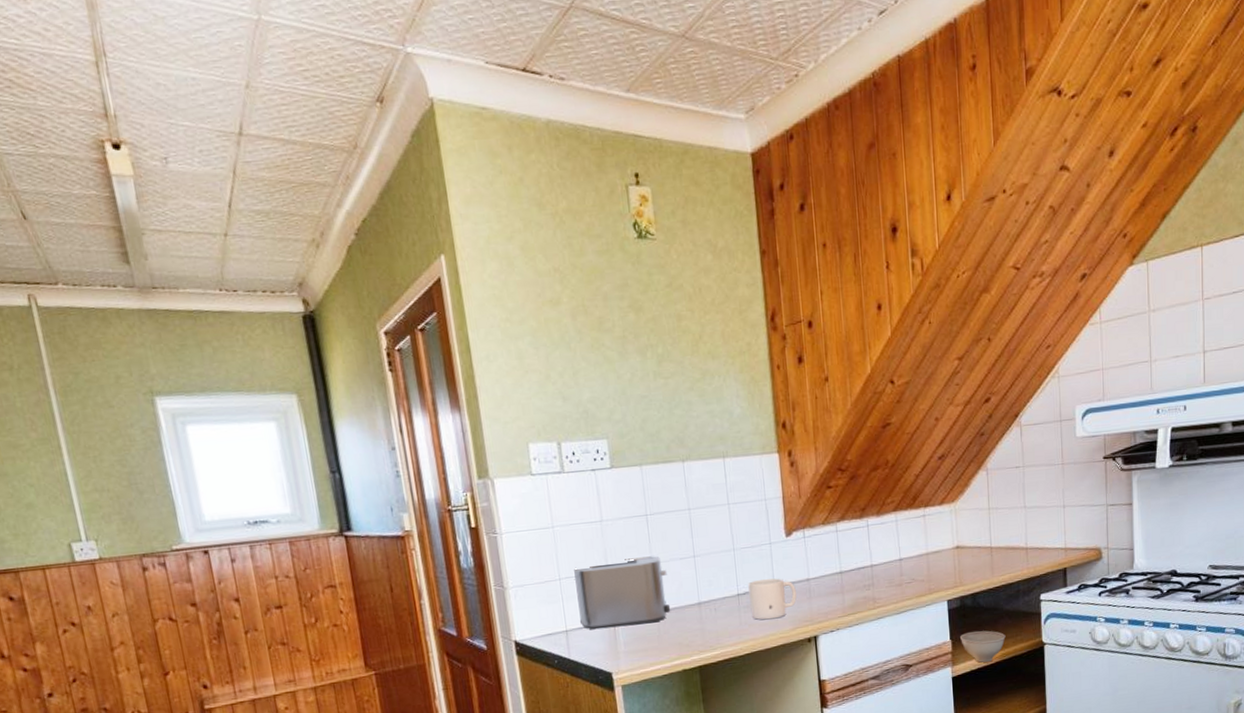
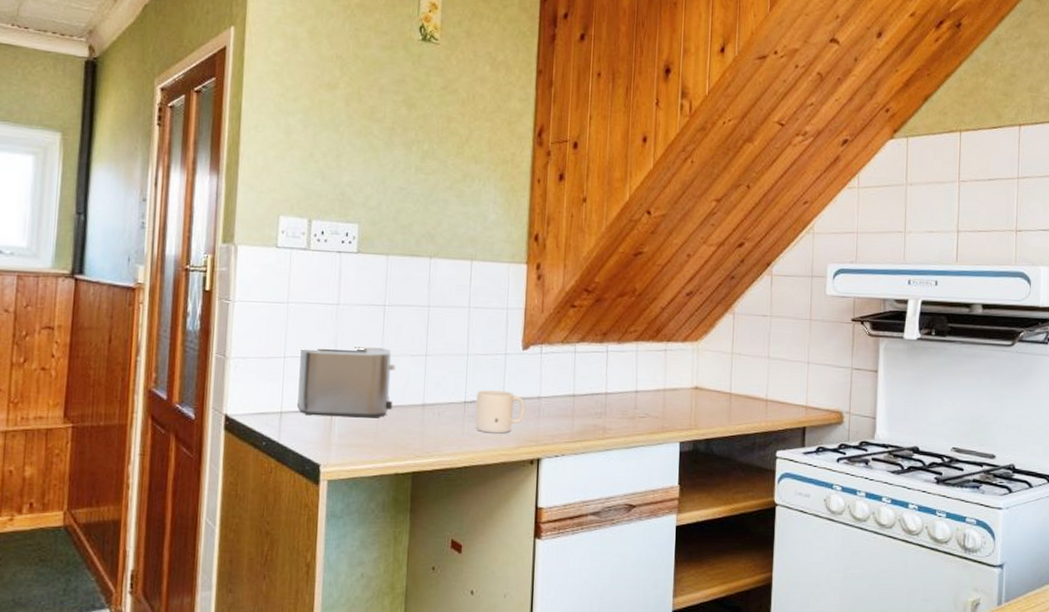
bowl: present [960,630,1006,663] -> none [689,479,737,516]

